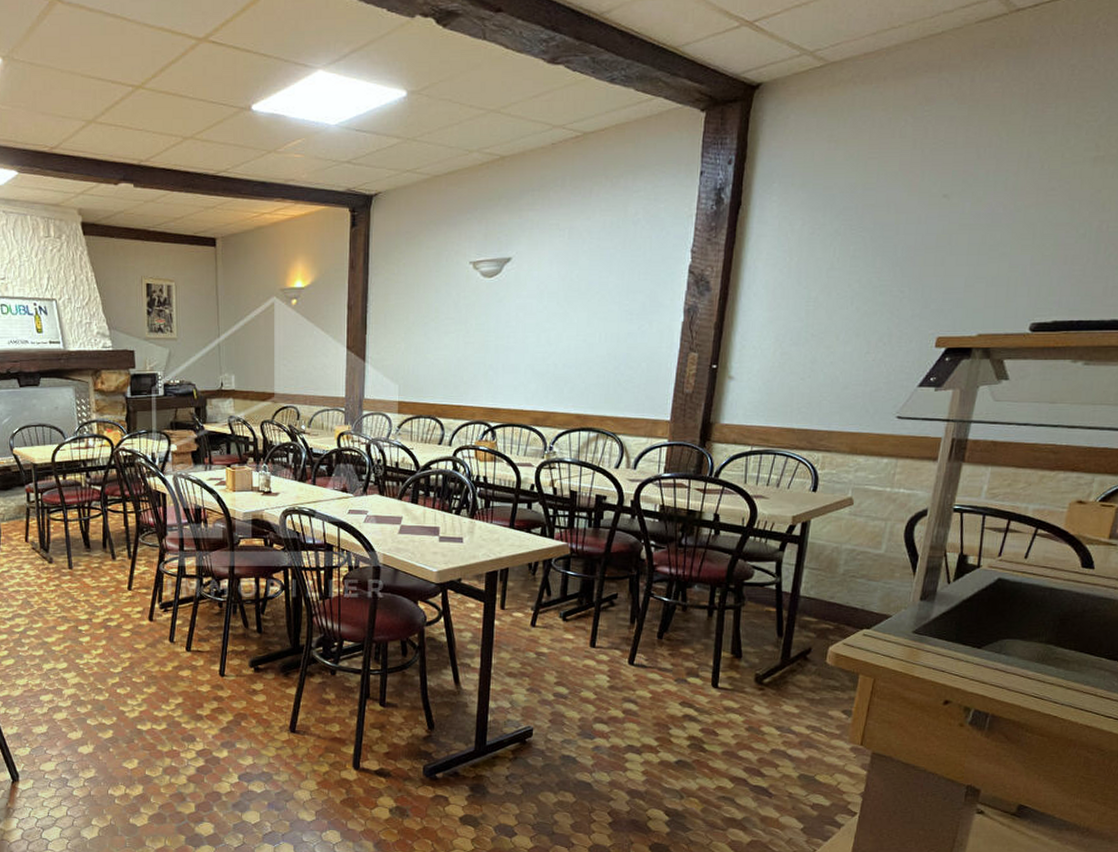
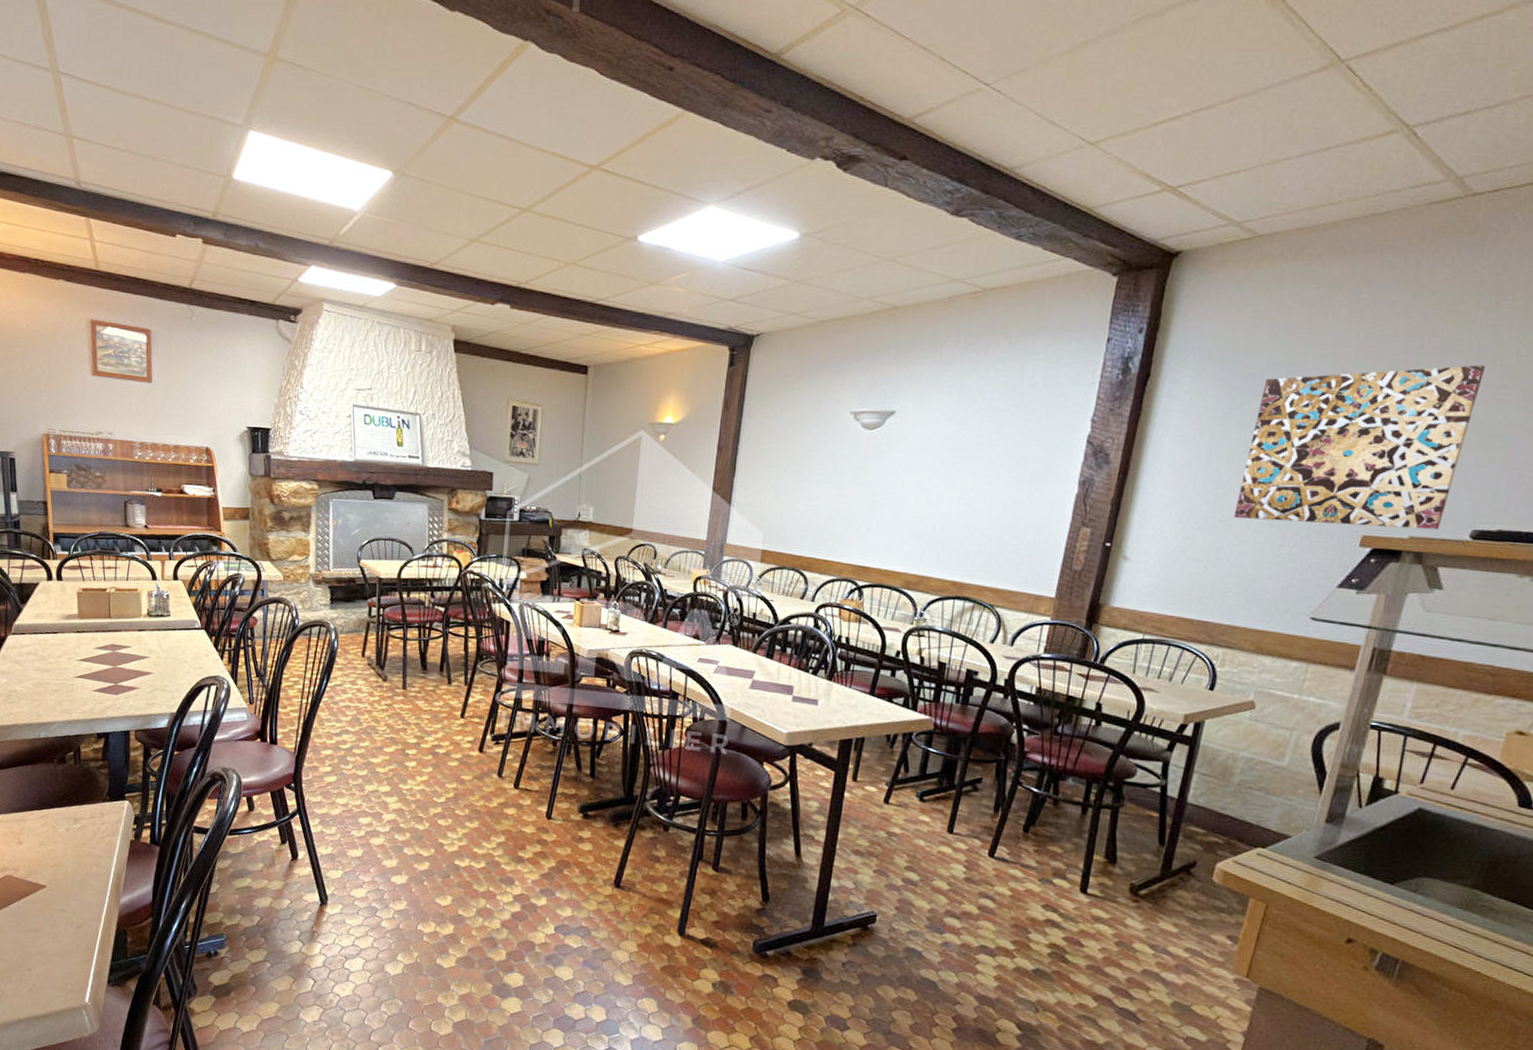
wall art: none [824,170,1036,332] -> present [1234,365,1486,531]

